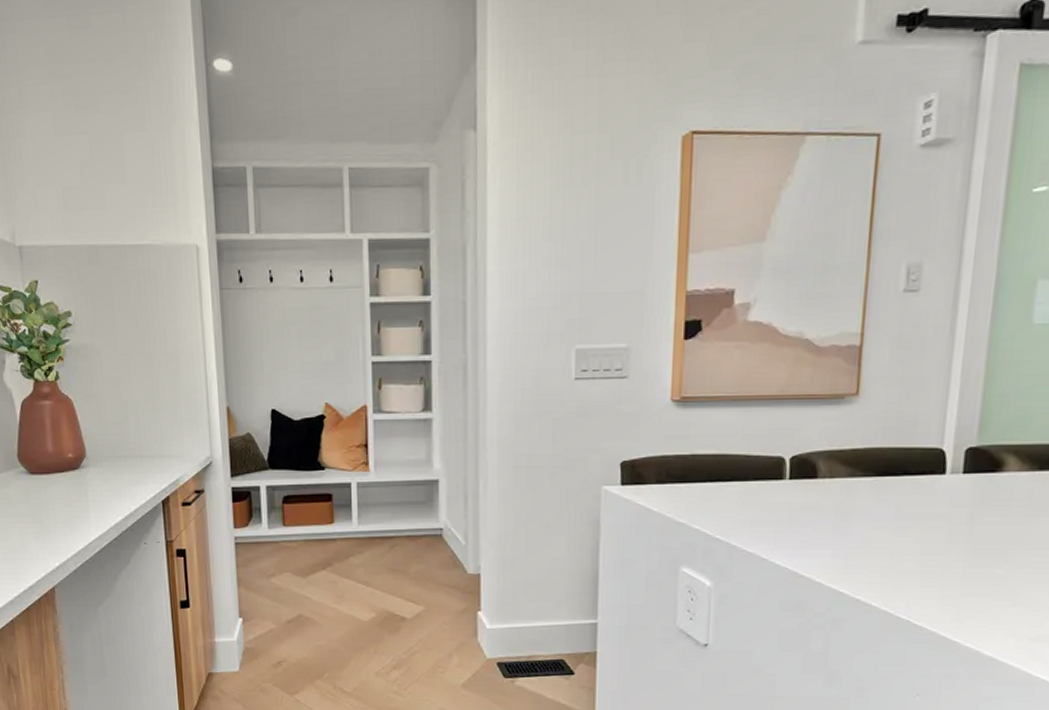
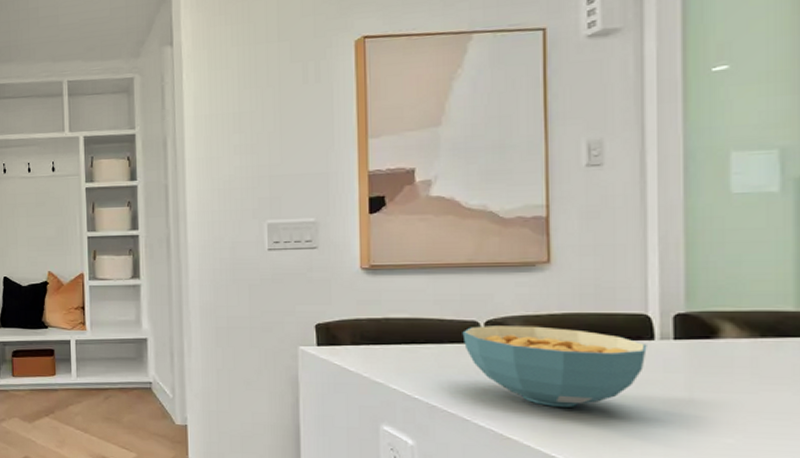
cereal bowl: none [767,461,939,543] -> present [462,326,647,407]

